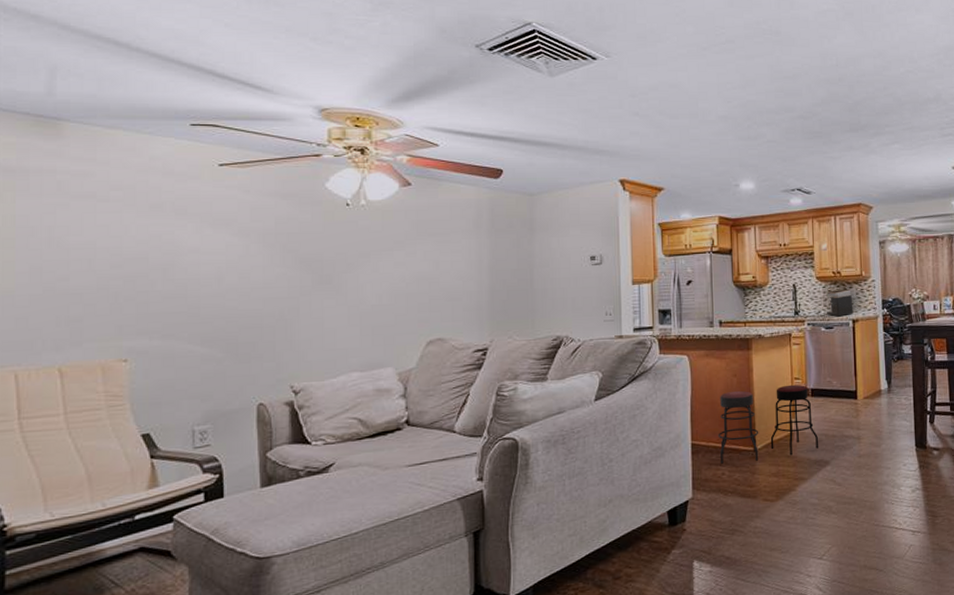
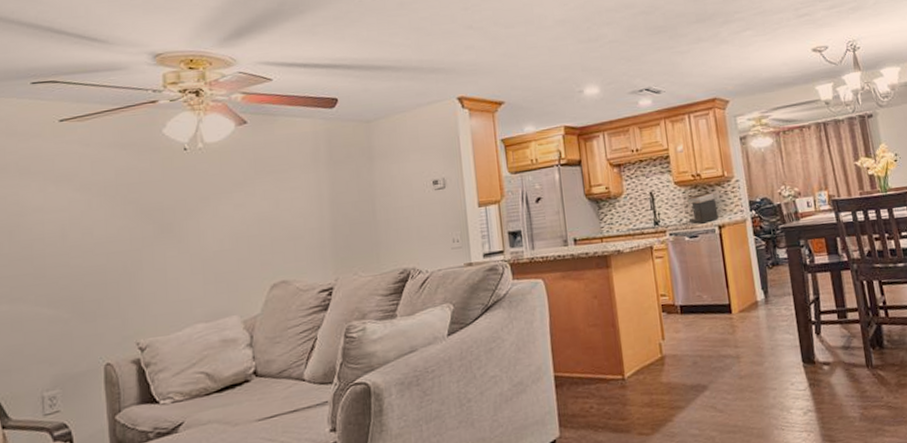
bar stool: present [717,384,819,465] -> none [581,302,695,398]

